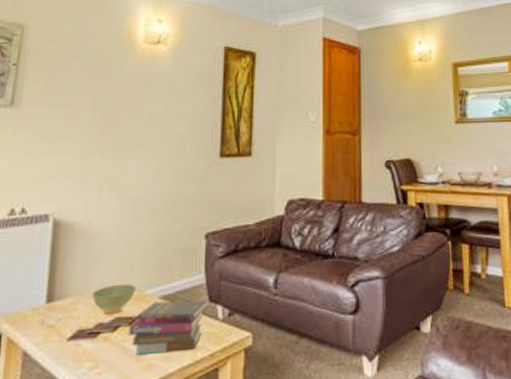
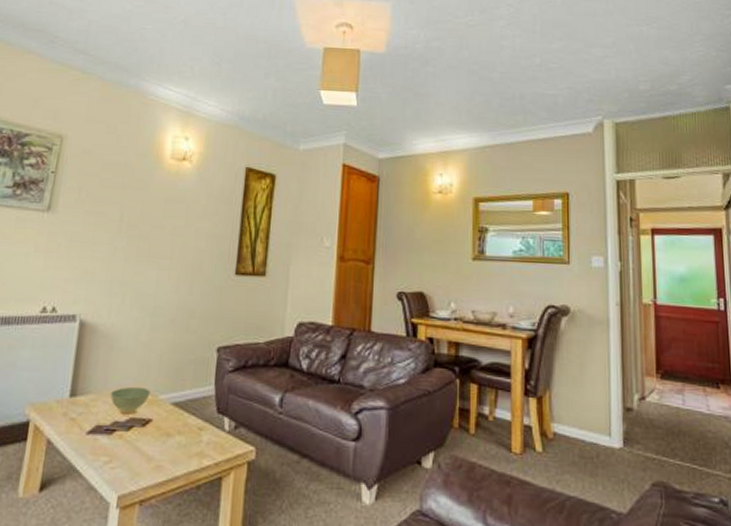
books: present [128,300,209,355] -> none [141,407,217,457]

